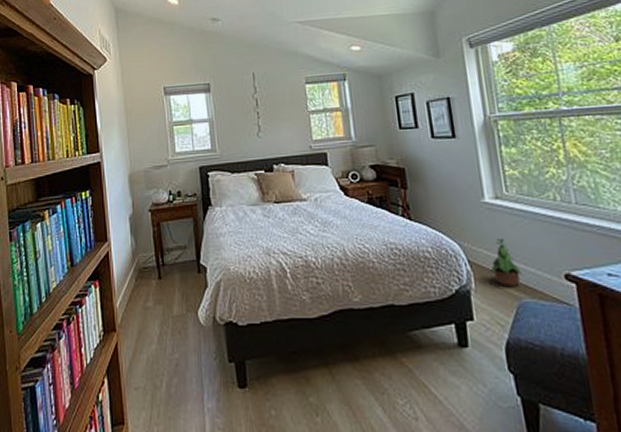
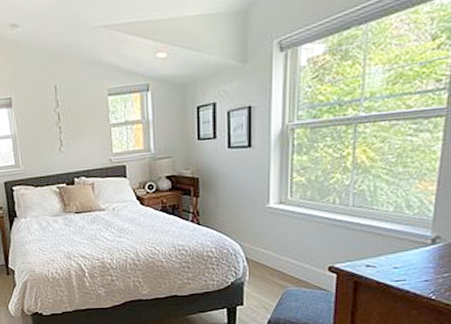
potted plant: present [490,239,522,288] -> none [264,239,291,279]

